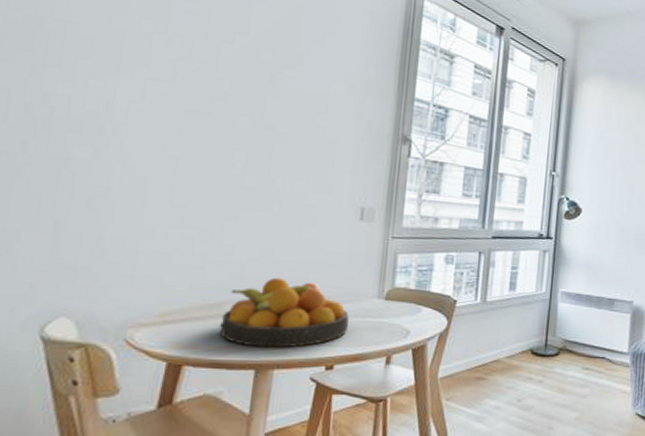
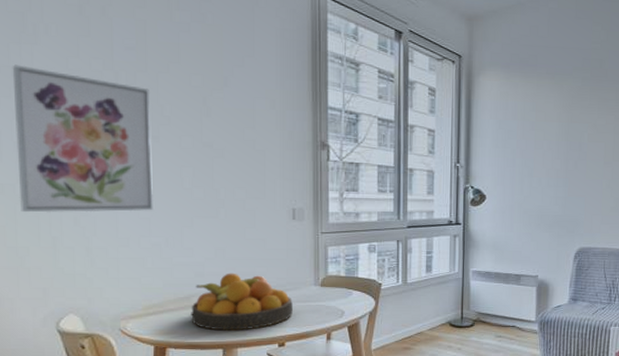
wall art: none [19,15,208,198] -> present [12,64,154,213]

